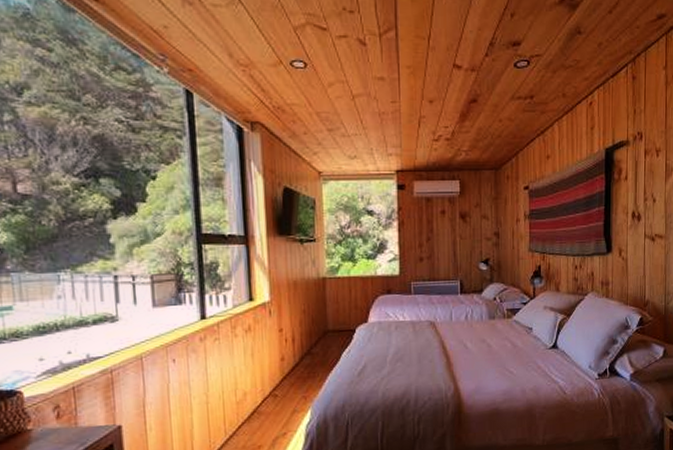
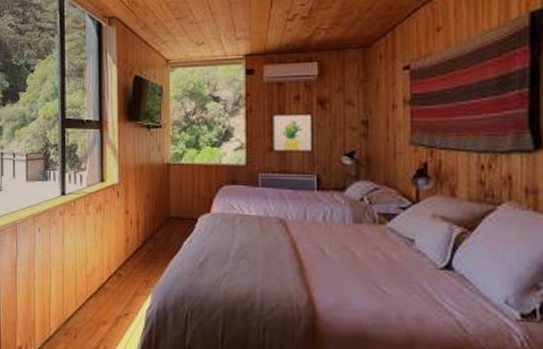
wall art: none [421,226,457,262] -> present [271,113,313,152]

